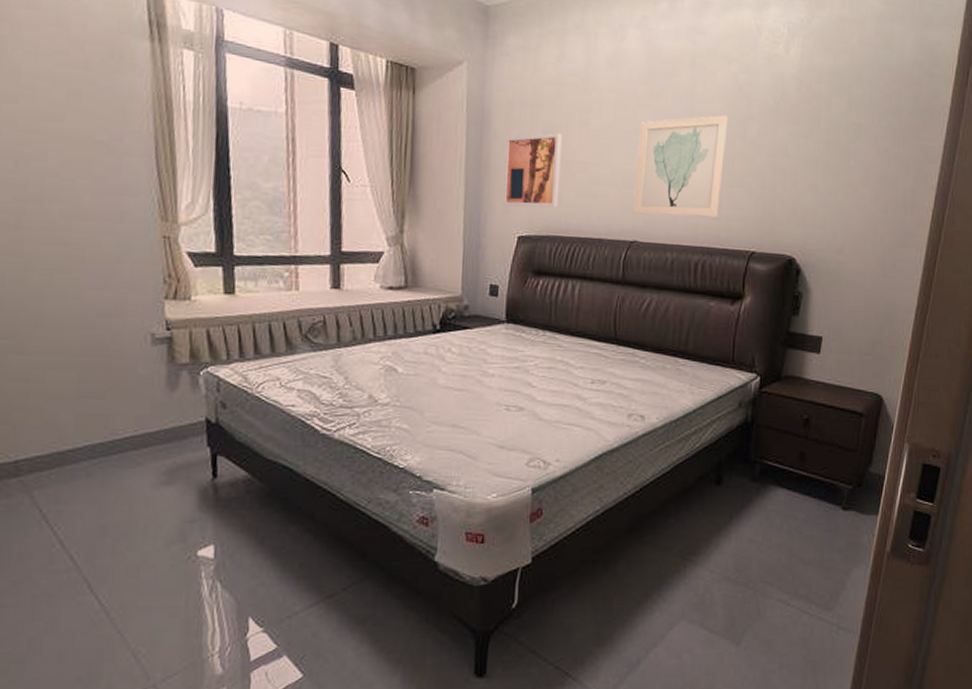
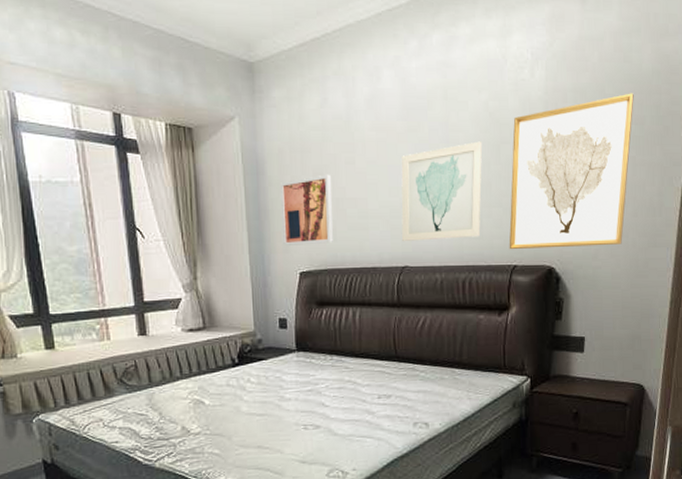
wall art: none [748,81,893,240] -> present [509,93,634,250]

